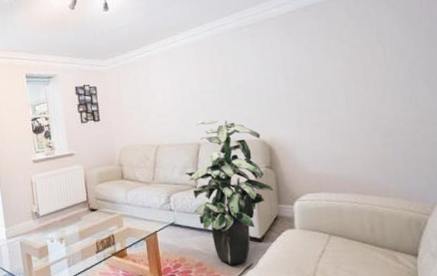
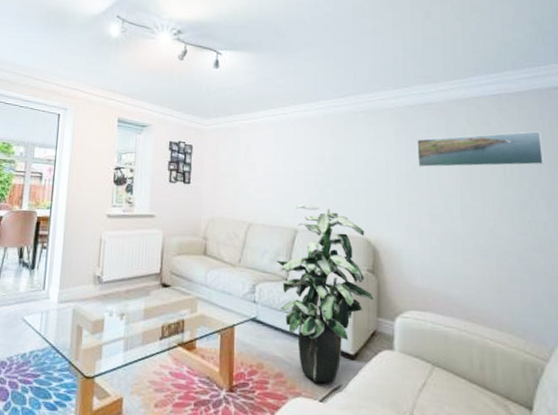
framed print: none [301,13,423,68] -> present [417,131,544,168]

